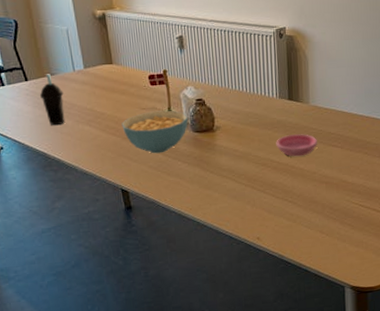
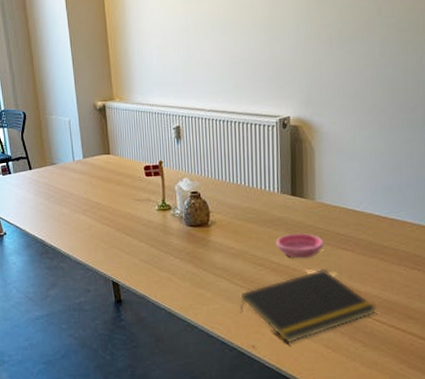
cup: present [39,74,65,126] -> none [41,163,63,214]
cereal bowl: present [121,110,188,154] -> none [116,202,182,247]
notepad: none [245,164,362,233] -> present [240,268,377,343]

